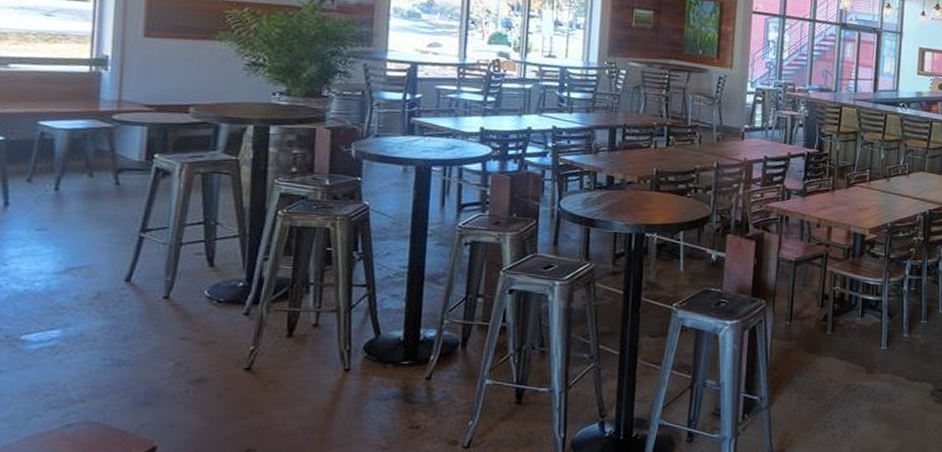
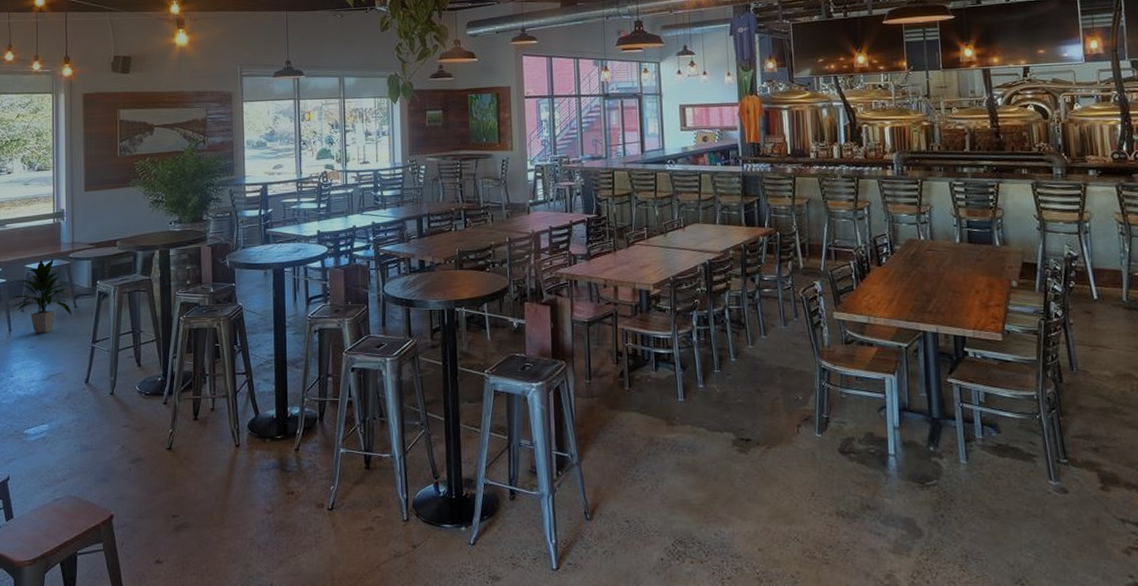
indoor plant: none [10,116,112,213] -> present [11,258,72,333]

